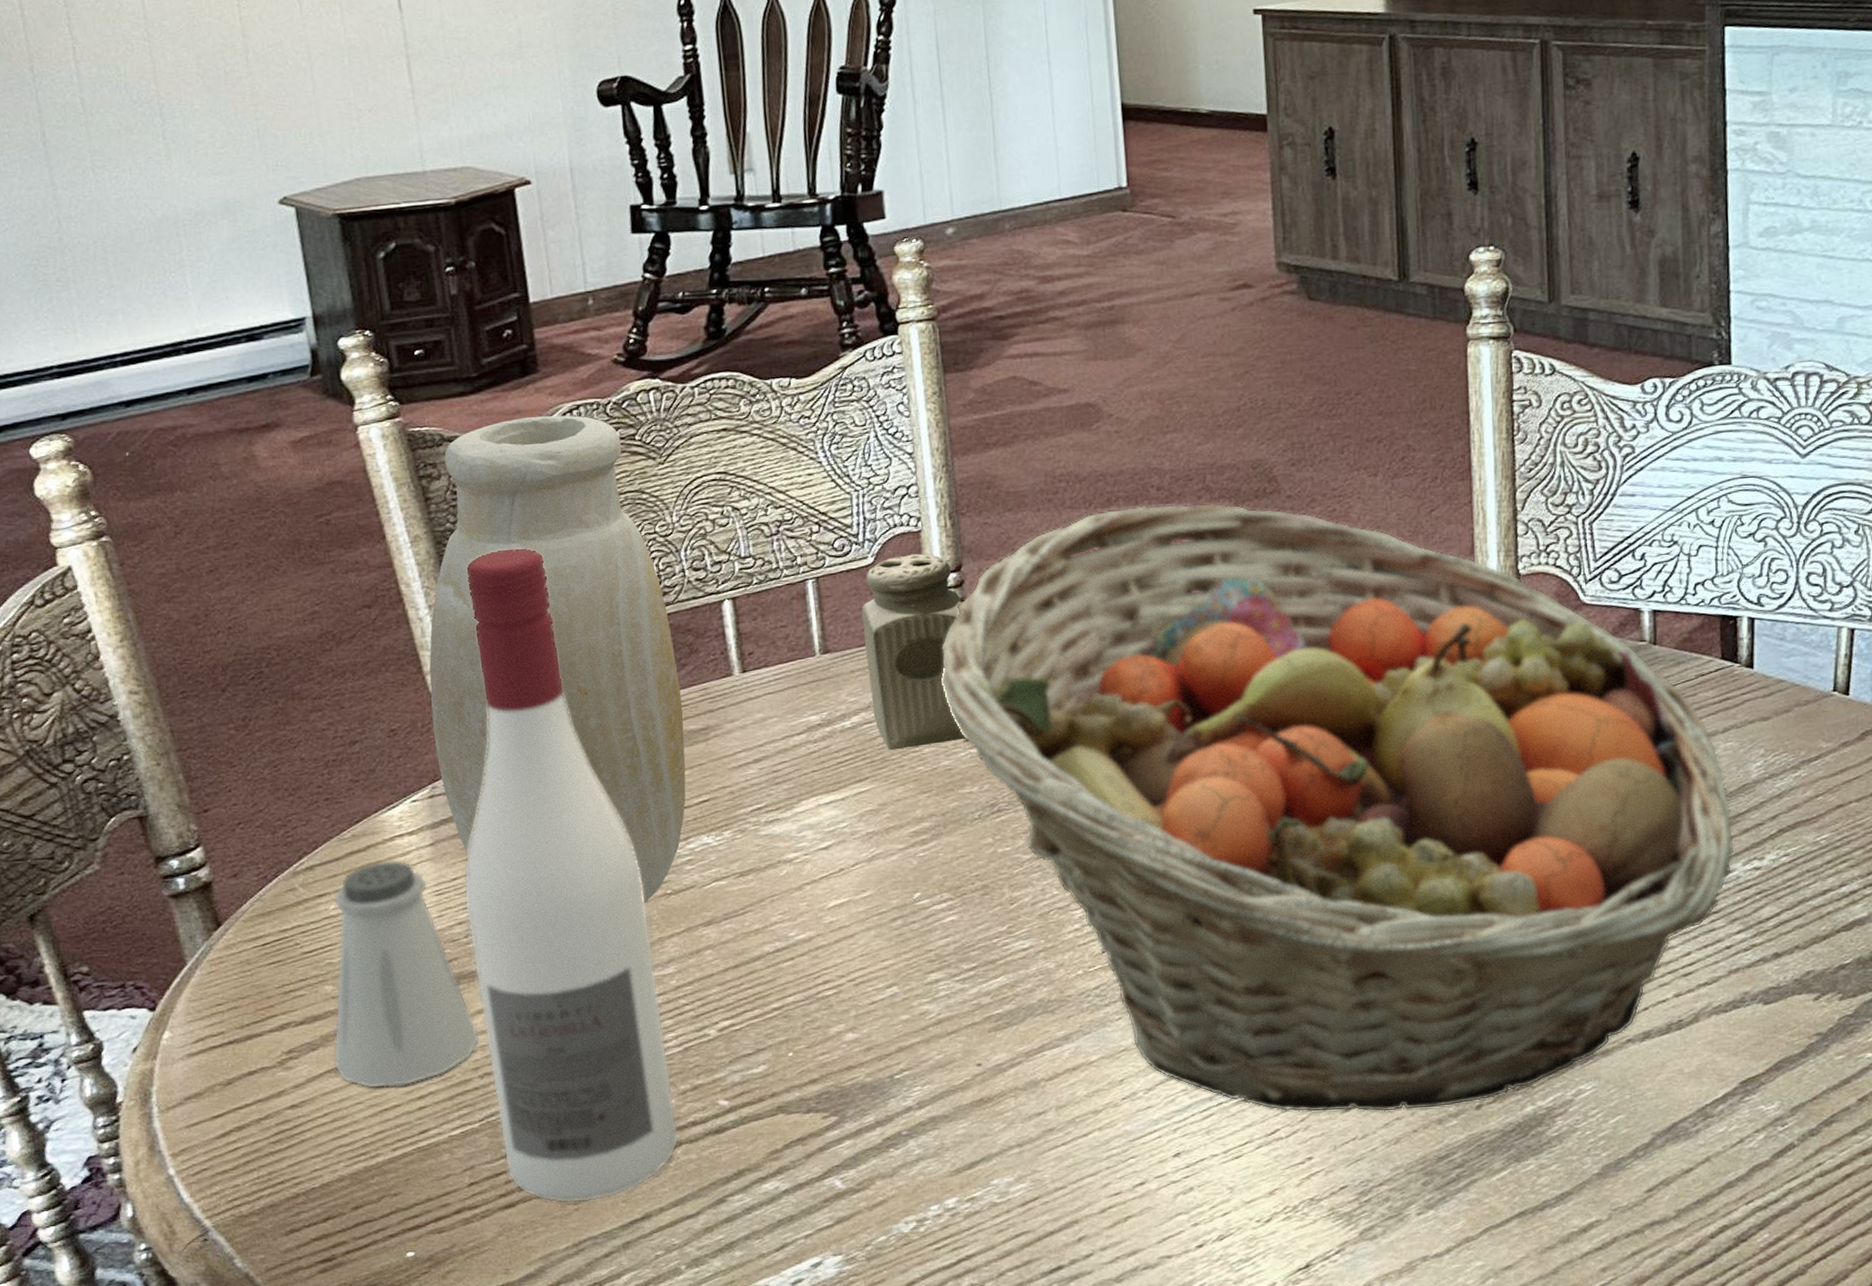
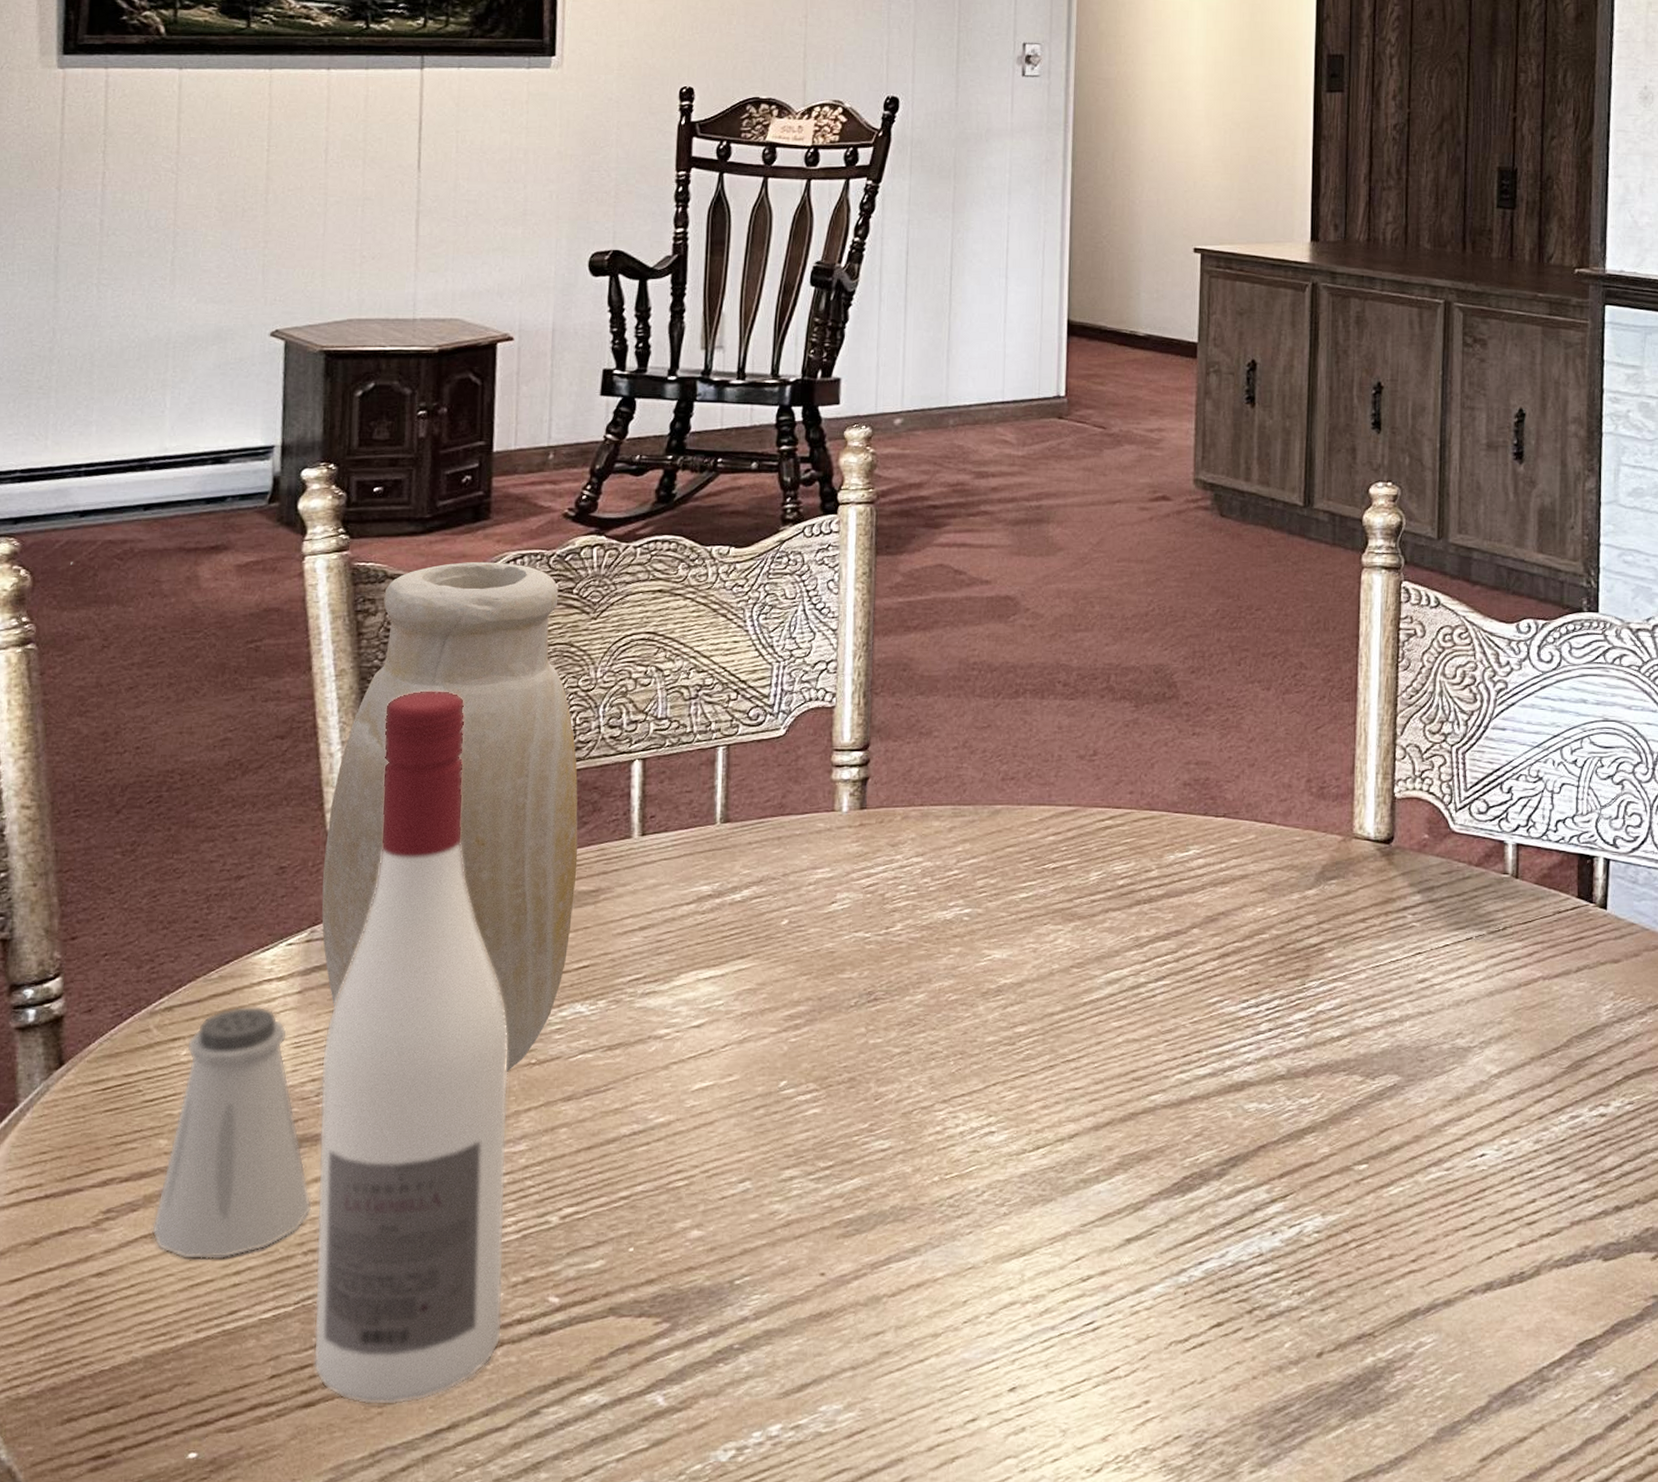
salt shaker: present [861,553,966,750] -> none [765,729,865,928]
fruit basket: present [941,503,1735,1112] -> none [835,700,1582,1354]

